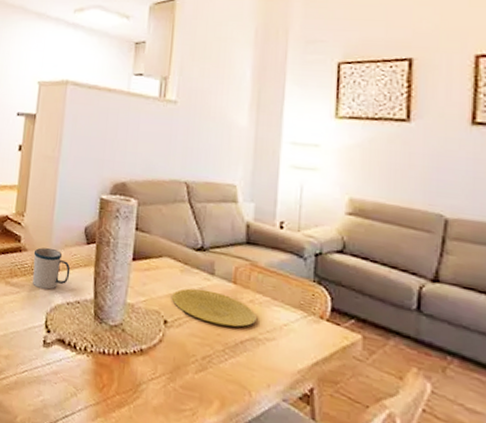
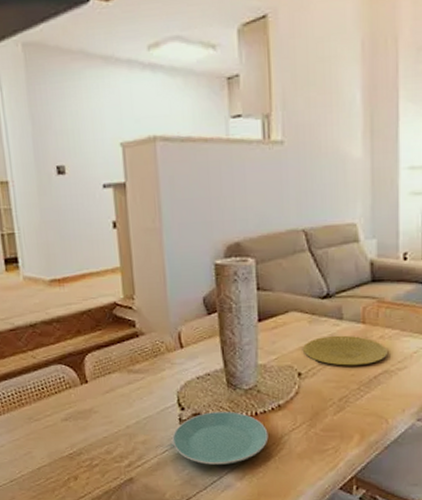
mug: present [32,247,71,290] -> none [152,327,195,370]
plate: none [33,340,127,402] -> present [172,412,269,465]

